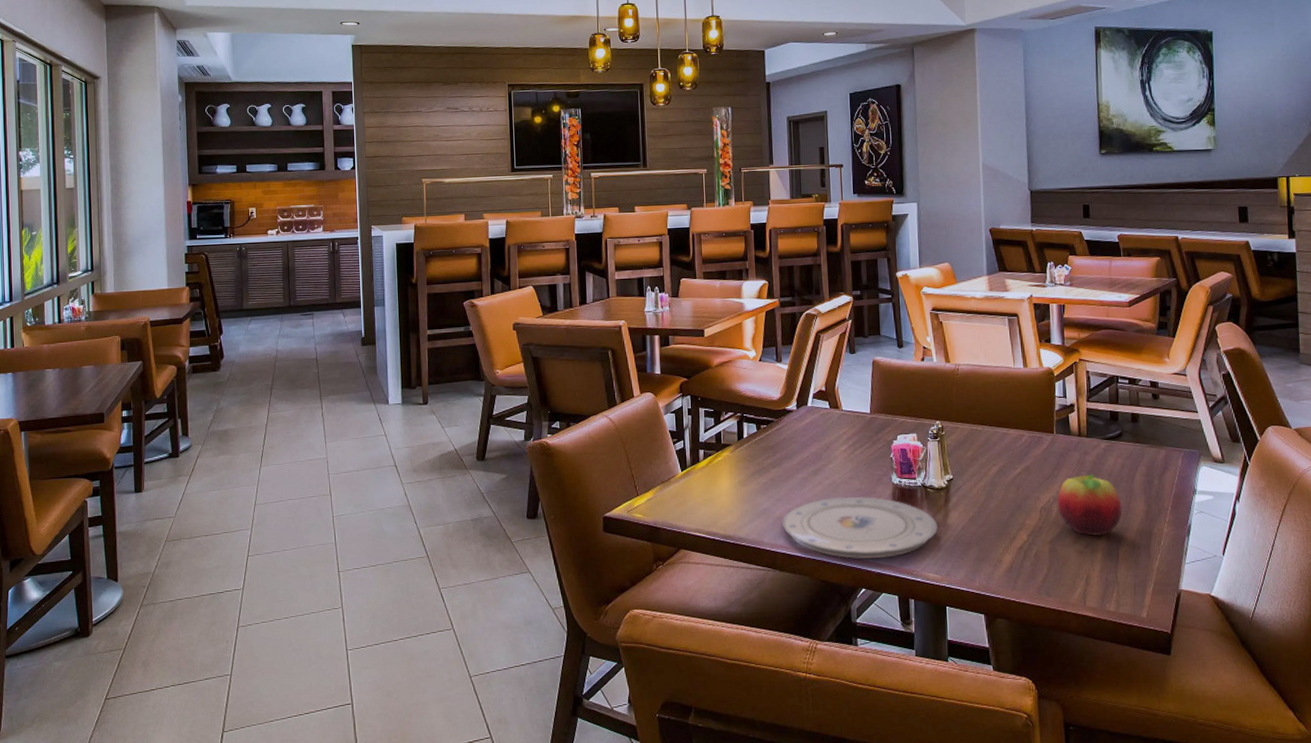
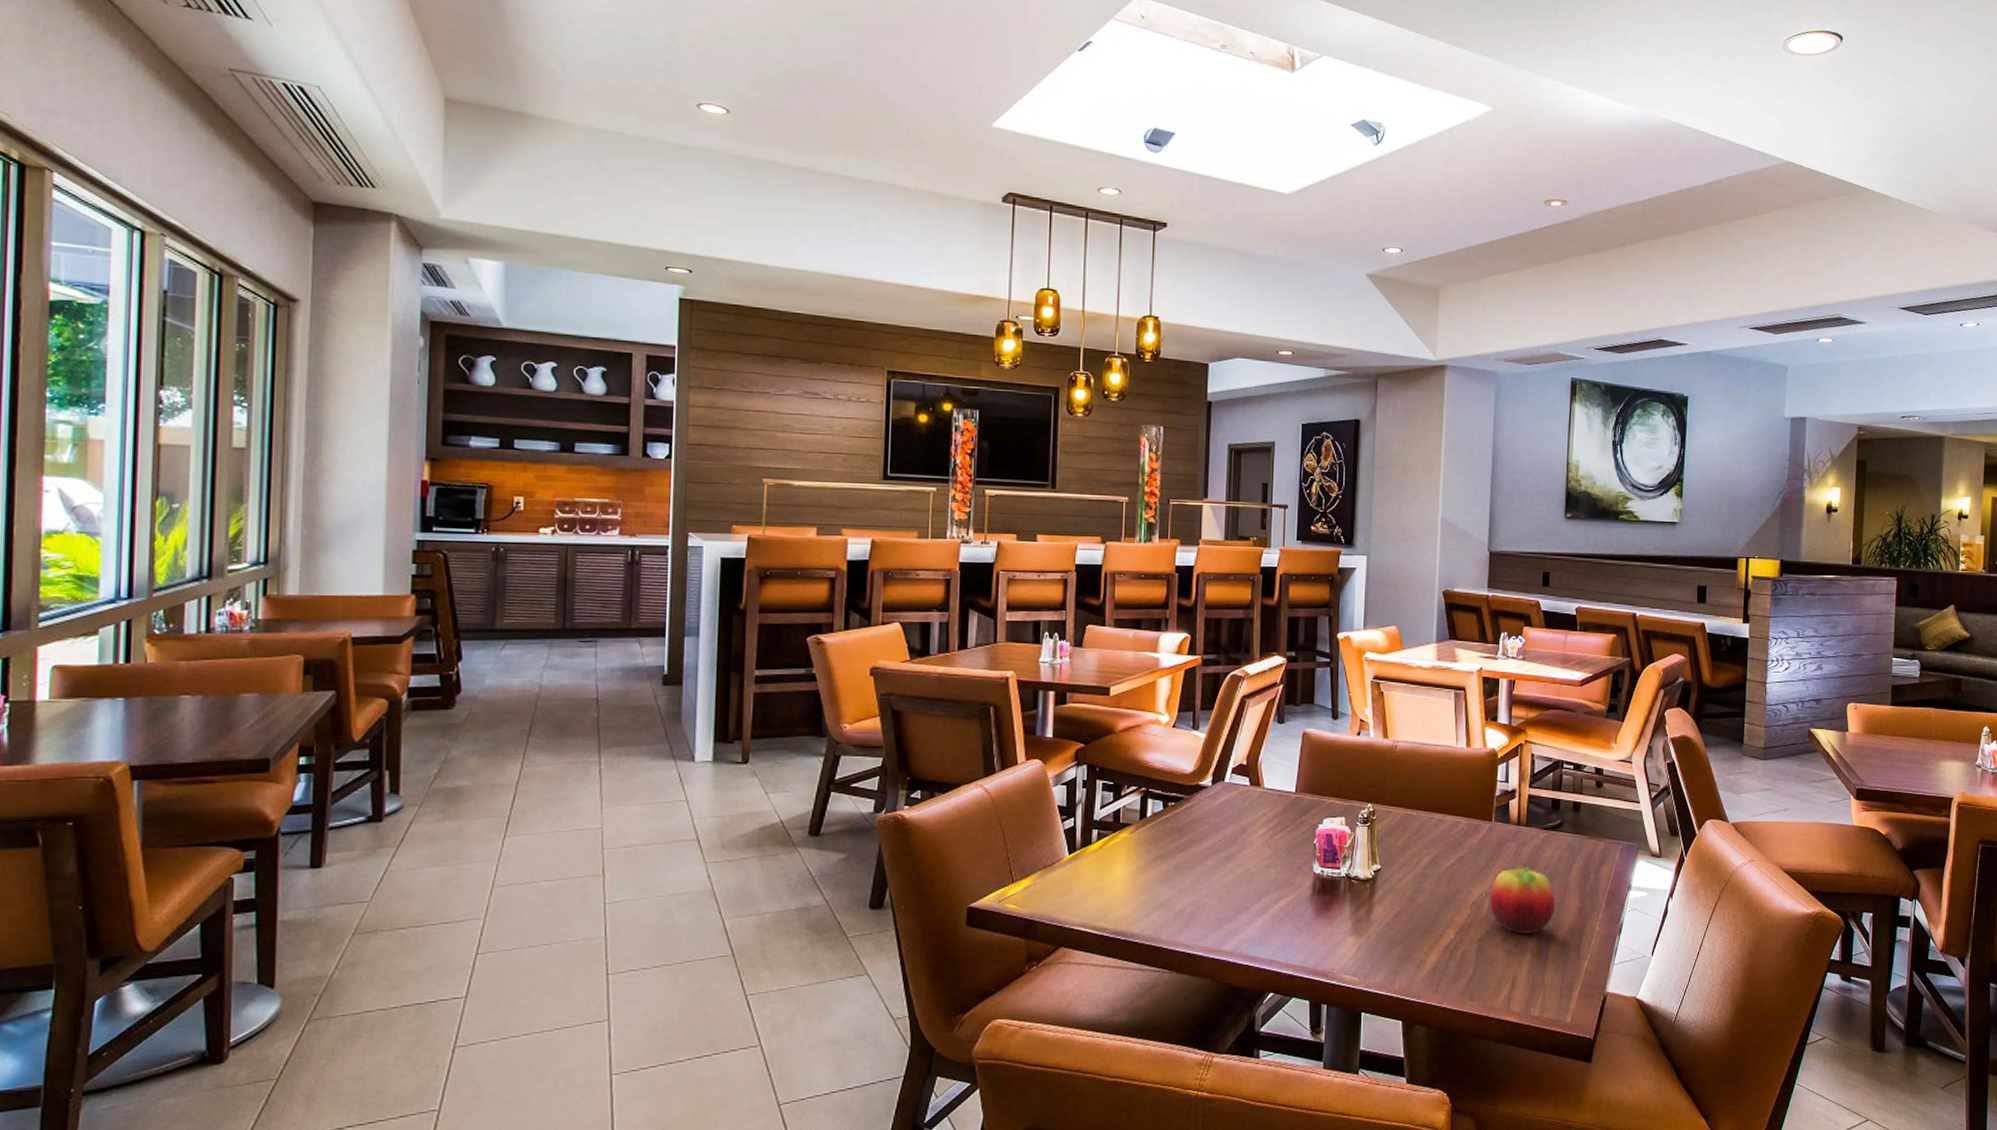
plate: present [782,497,938,559] -> none [1183,888,1359,959]

